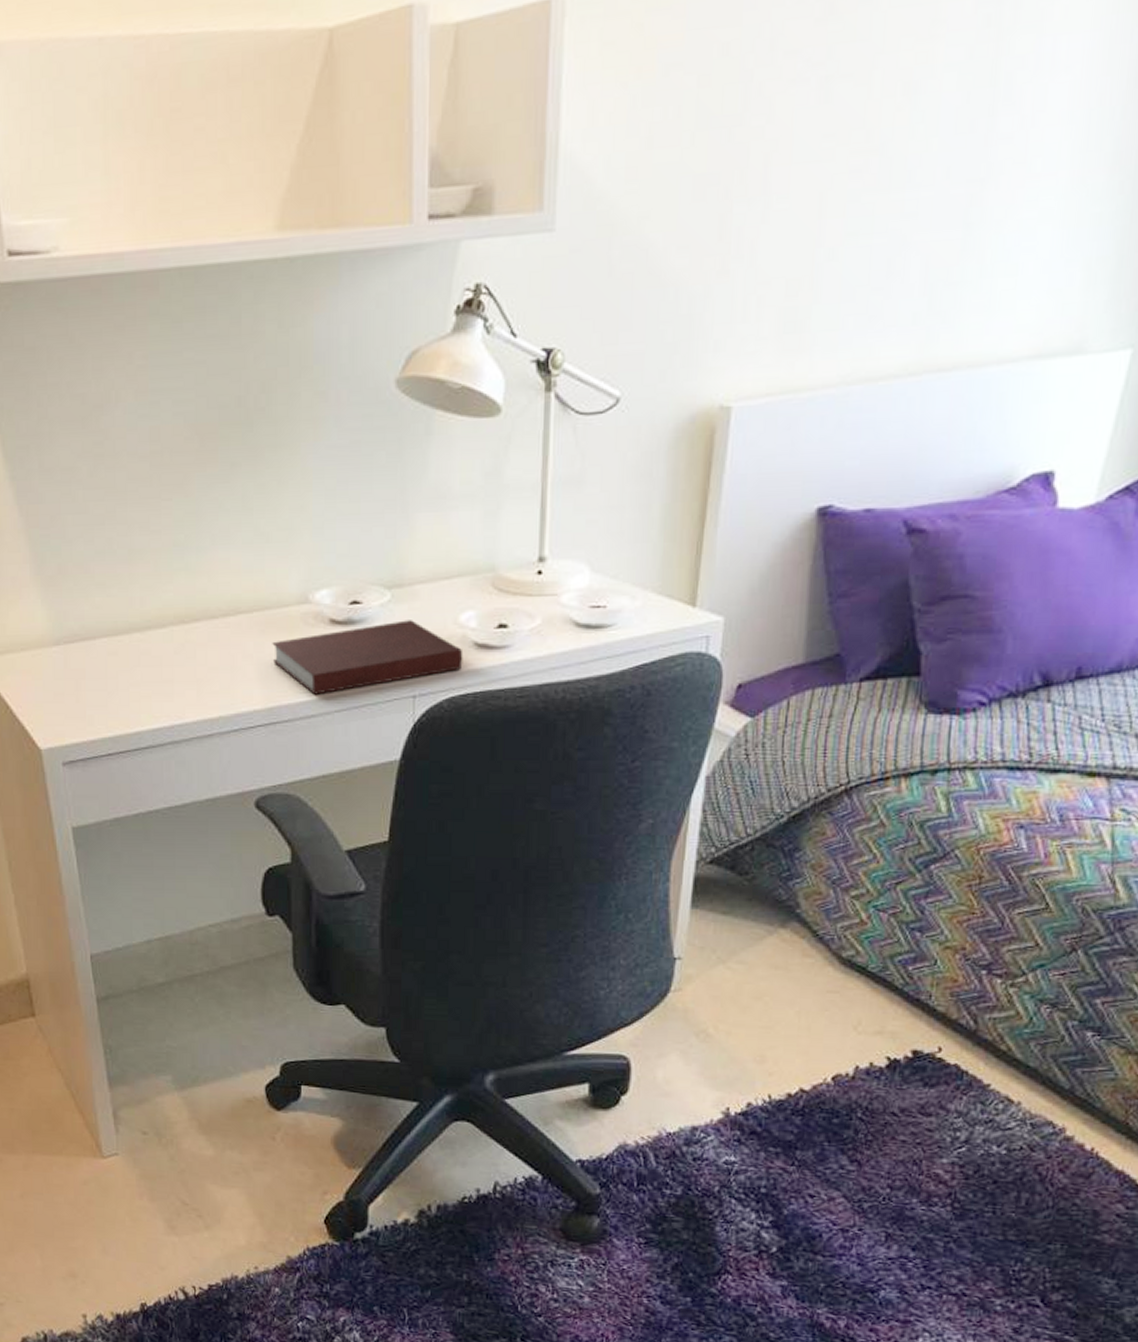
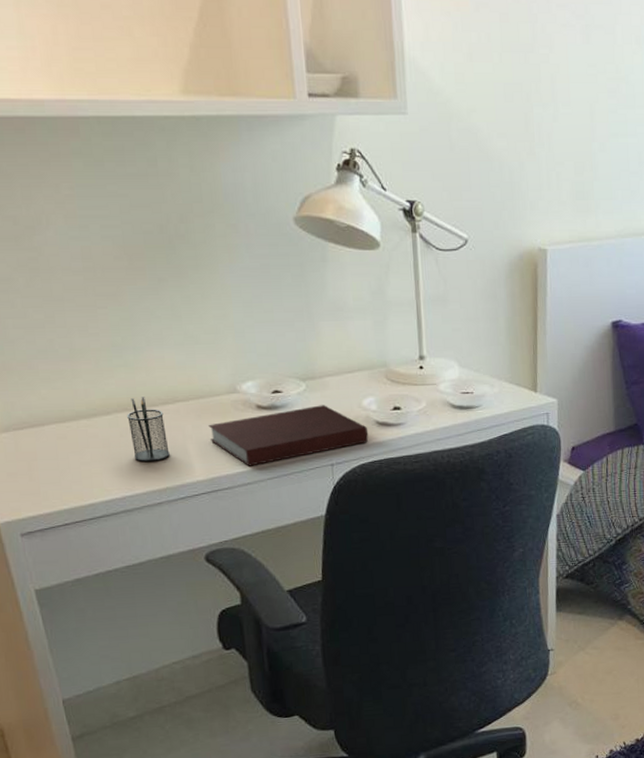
pencil holder: none [183,607,226,684] -> present [127,397,170,462]

